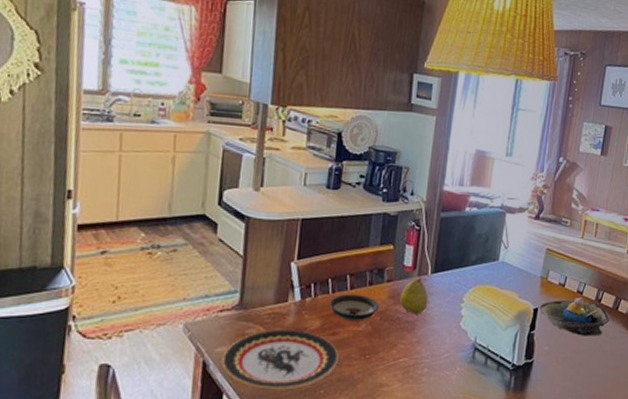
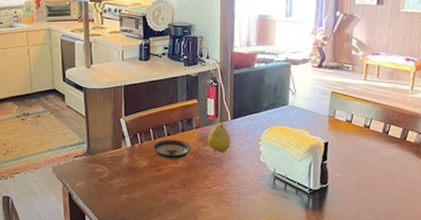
plate: present [221,329,339,390] -> none [81,168,165,212]
decorative bowl: present [539,297,609,336] -> none [329,131,398,164]

